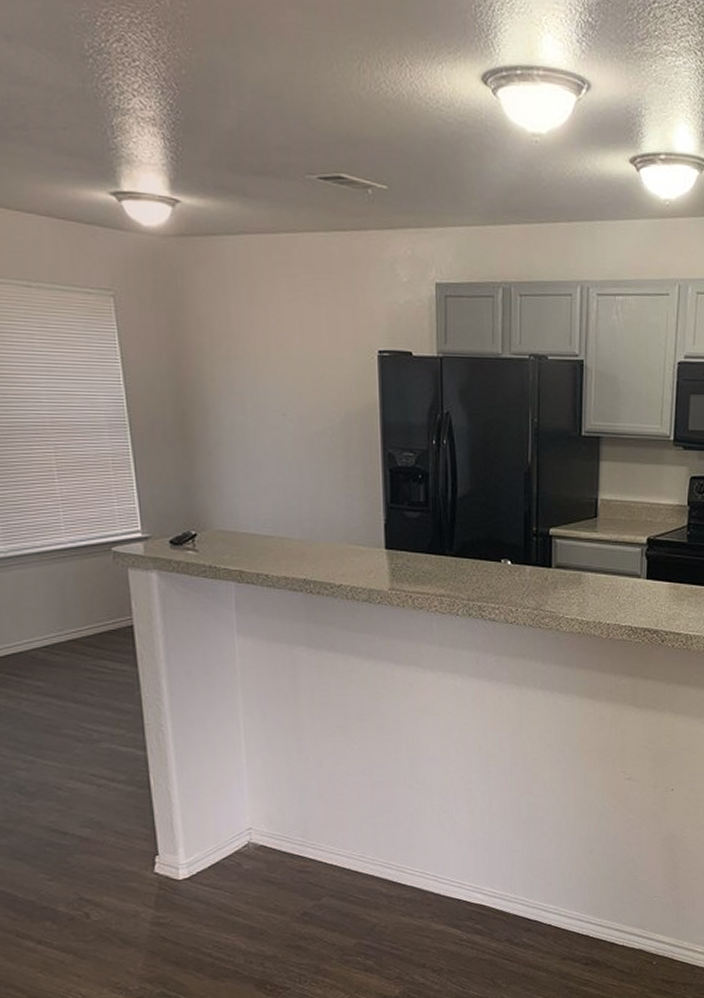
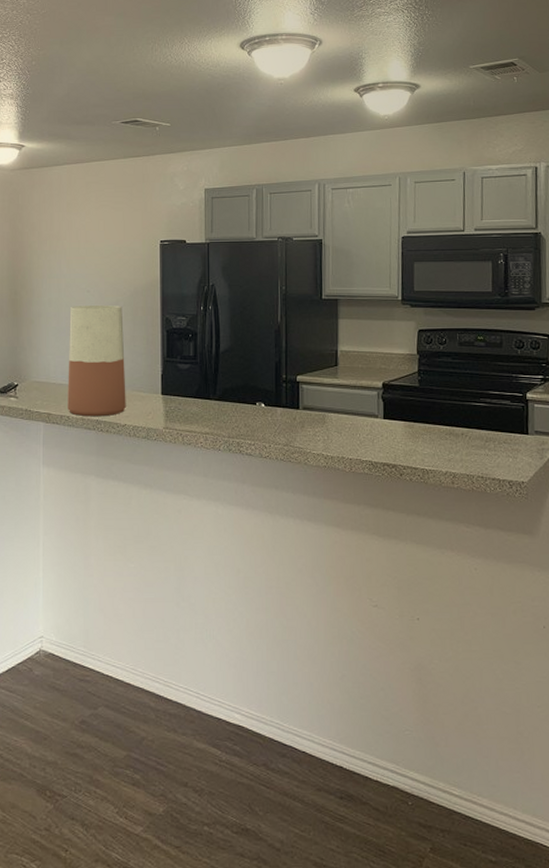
vase: none [260,433,341,576] -> present [67,305,126,417]

